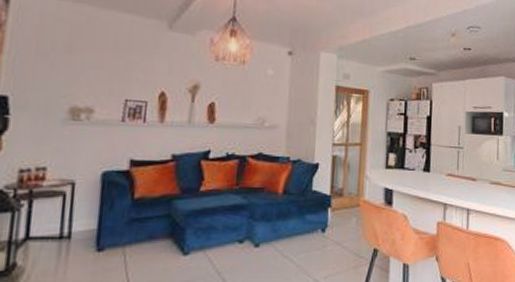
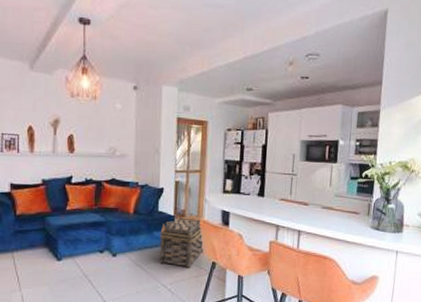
basket: none [312,194,363,257] -> present [160,215,203,268]

